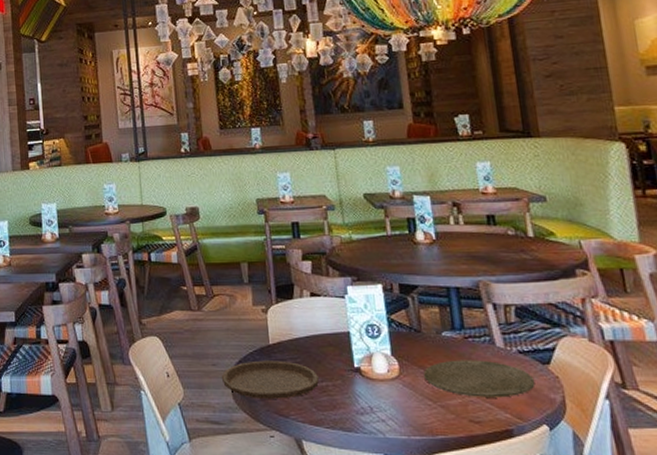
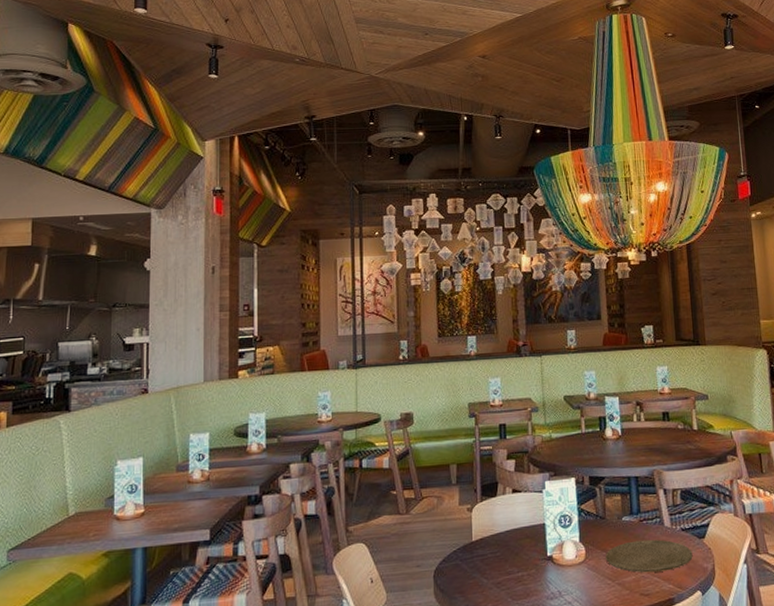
plate: present [221,360,320,399] -> none [424,556,516,595]

